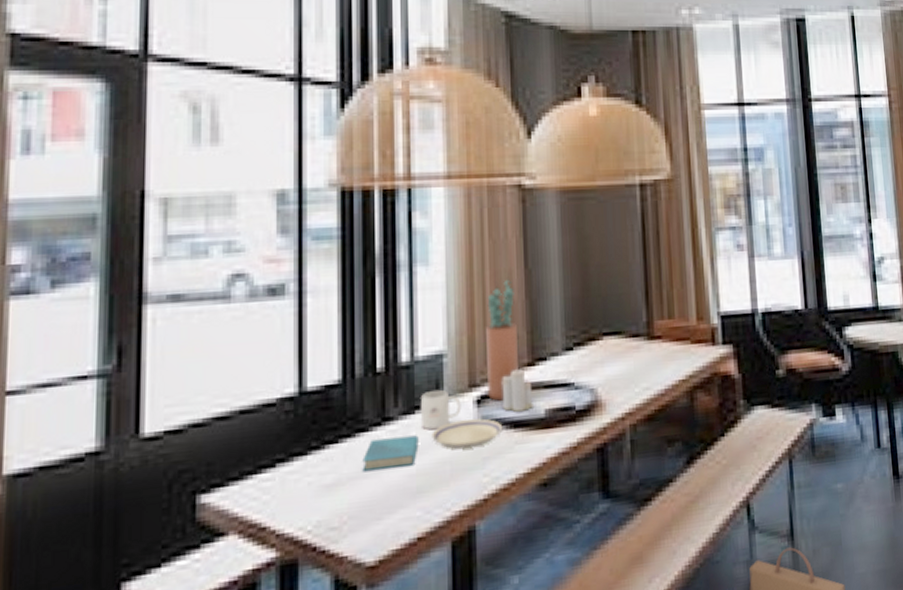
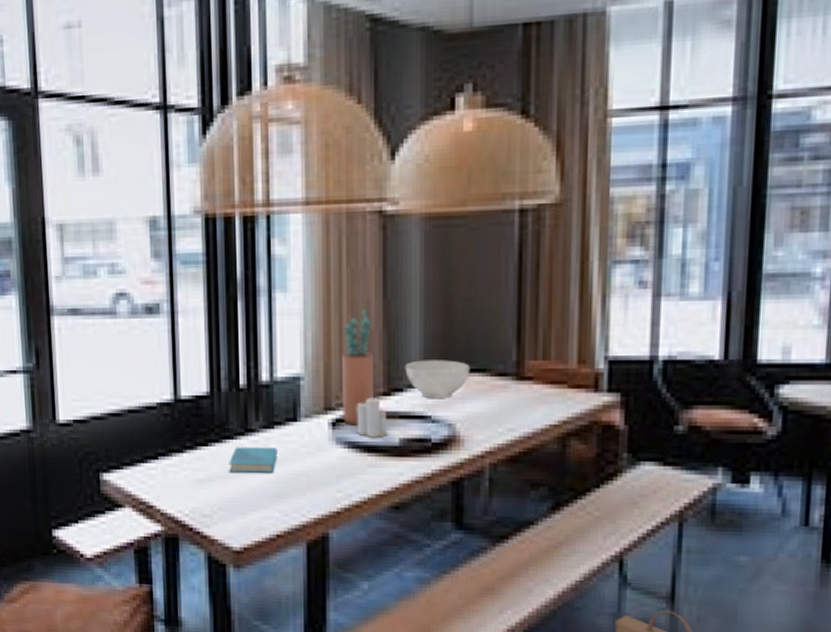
mug: present [420,389,462,431] -> none [278,409,317,445]
plate: present [432,418,503,450] -> none [289,439,357,466]
bowl: none [547,325,608,366] -> present [405,360,471,399]

